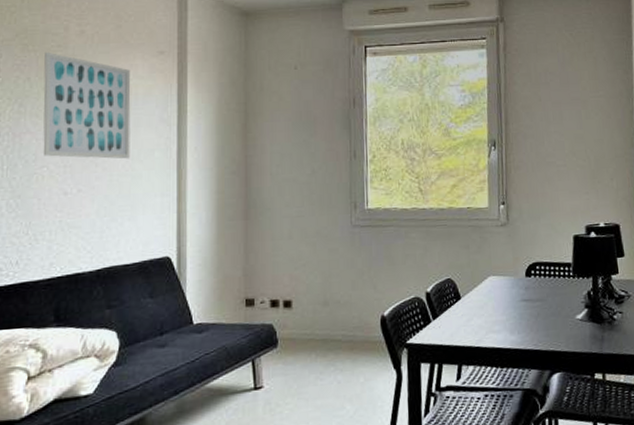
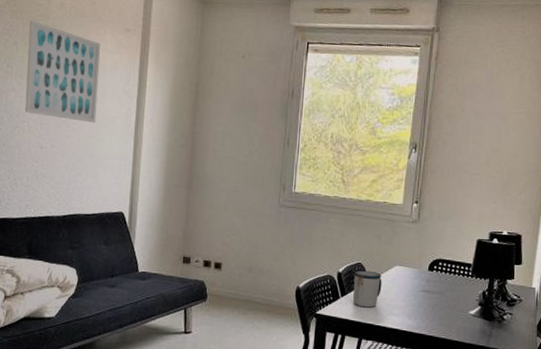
mug: none [444,285,477,329] -> present [353,270,382,308]

